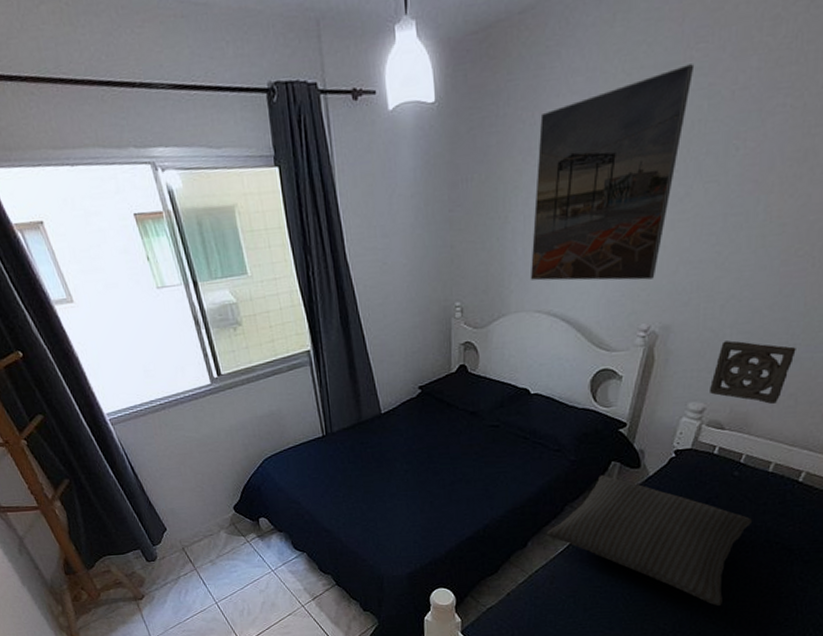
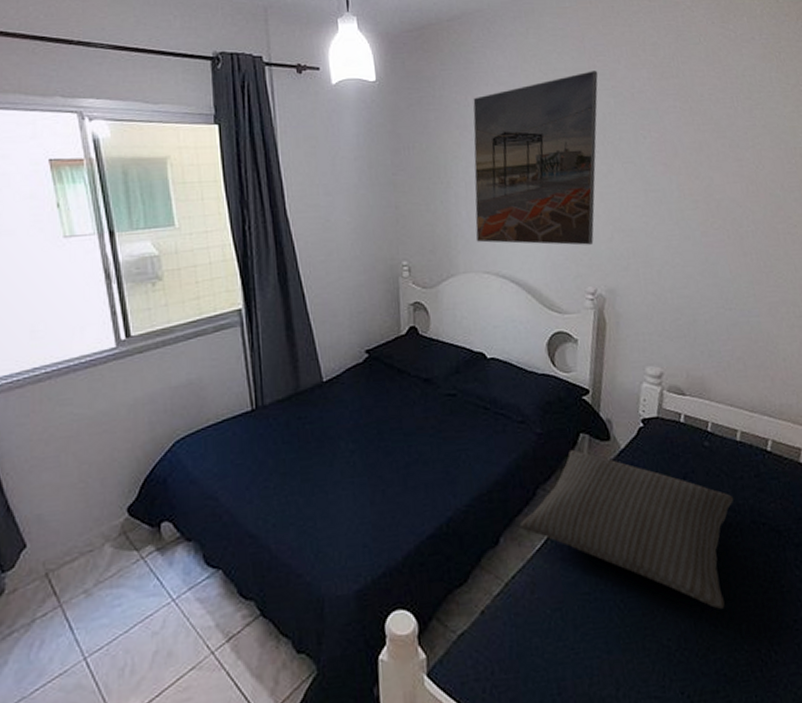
wall ornament: present [708,340,796,404] -> none [662,304,733,368]

